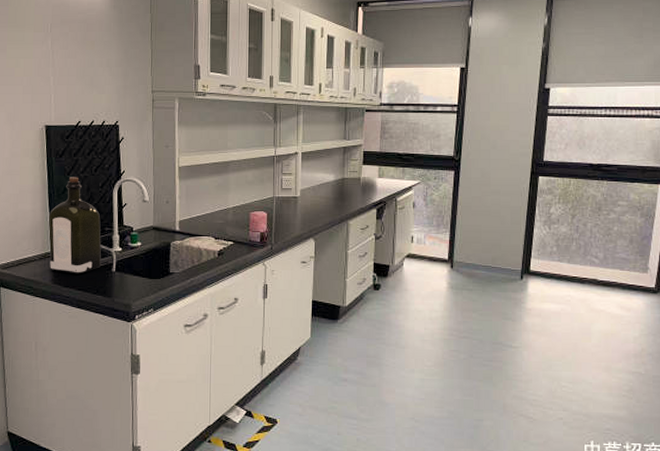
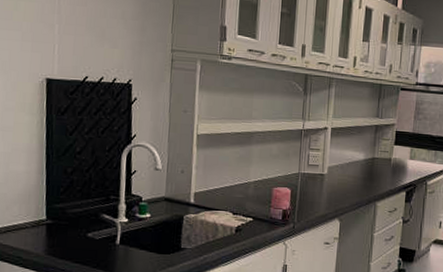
liquor: present [48,177,102,275] -> none [43,137,106,246]

